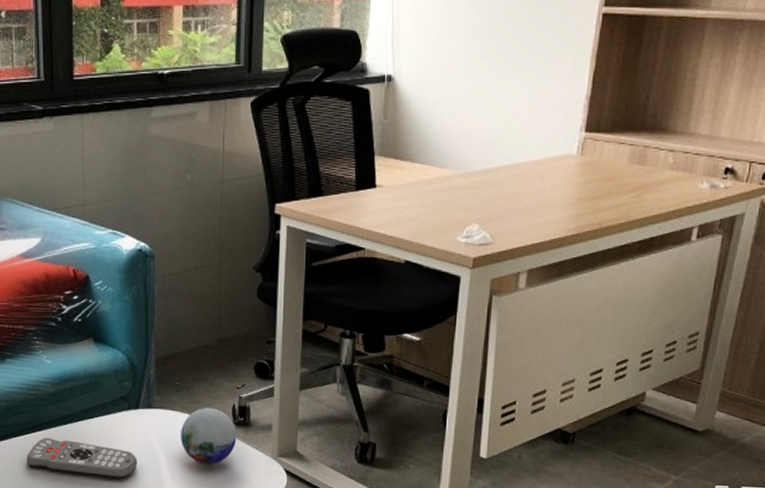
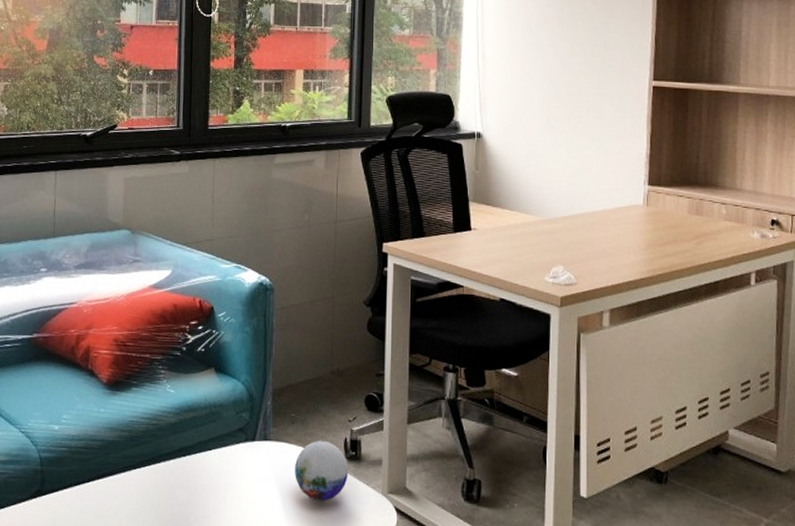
remote control: present [26,438,138,480] -> none [144,470,253,516]

